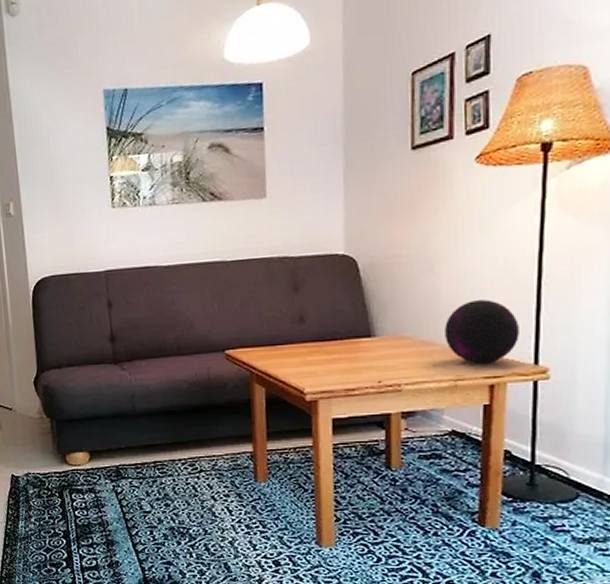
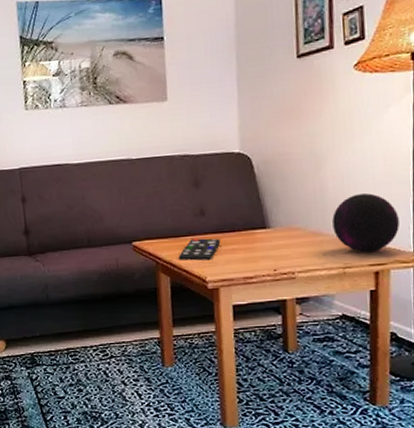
remote control: none [274,347,321,371] -> present [178,238,221,261]

